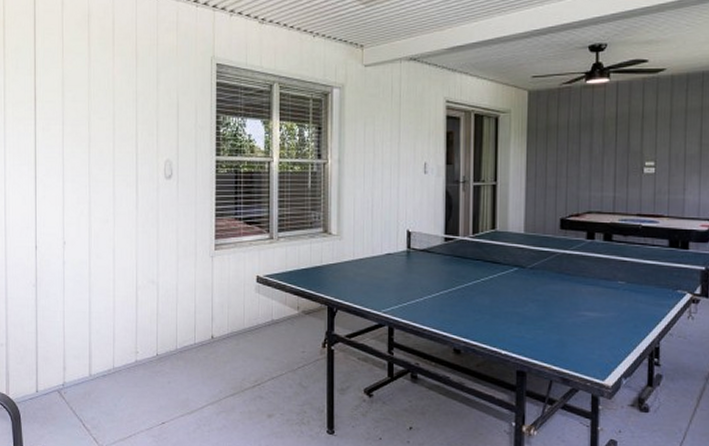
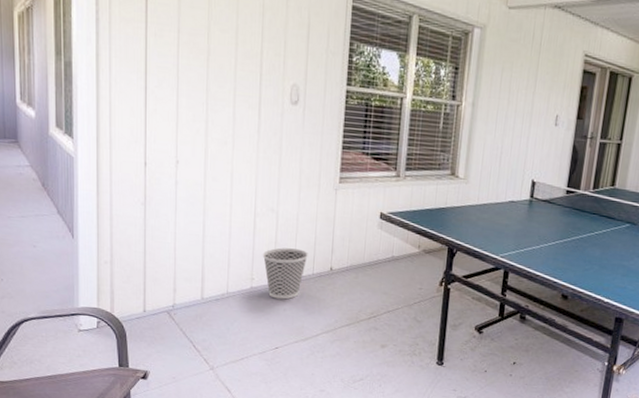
wastebasket: none [145,319,189,372] -> present [262,247,308,300]

